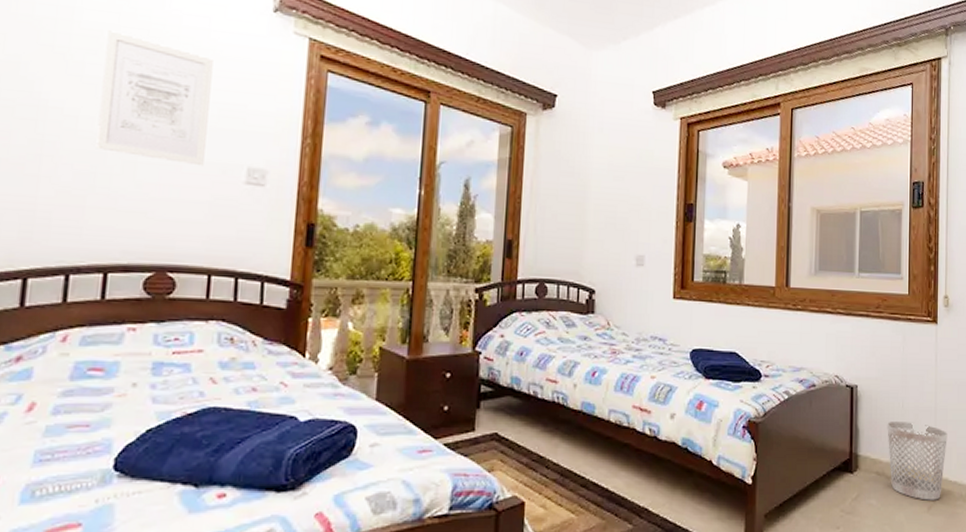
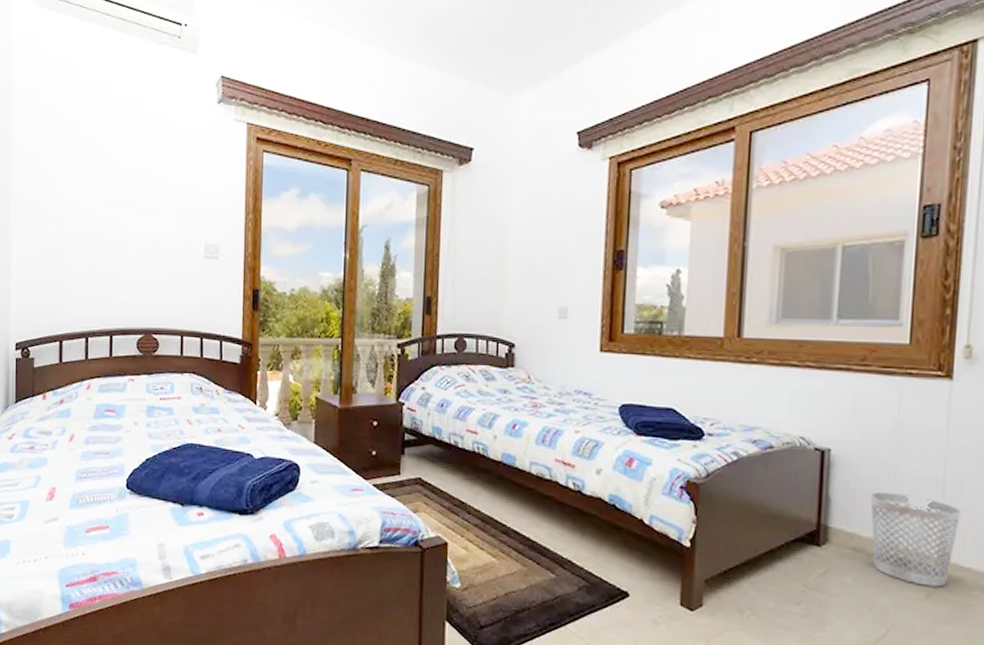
wall art: present [96,30,214,166] -> none [98,138,175,245]

